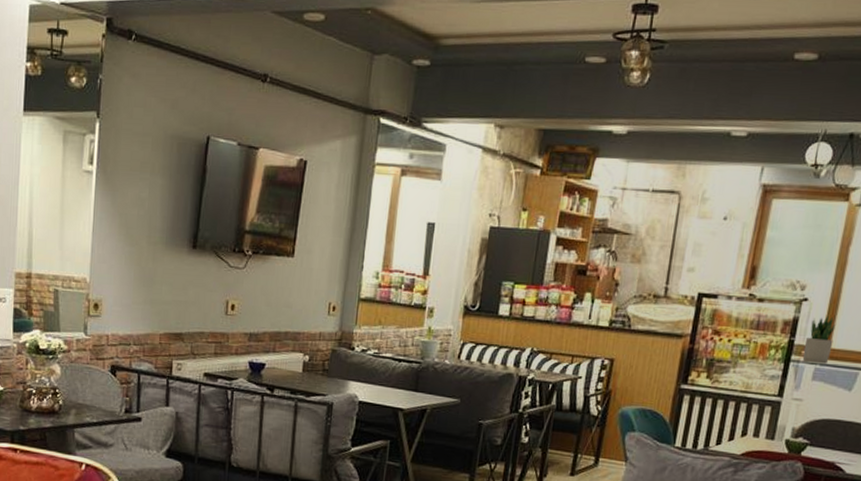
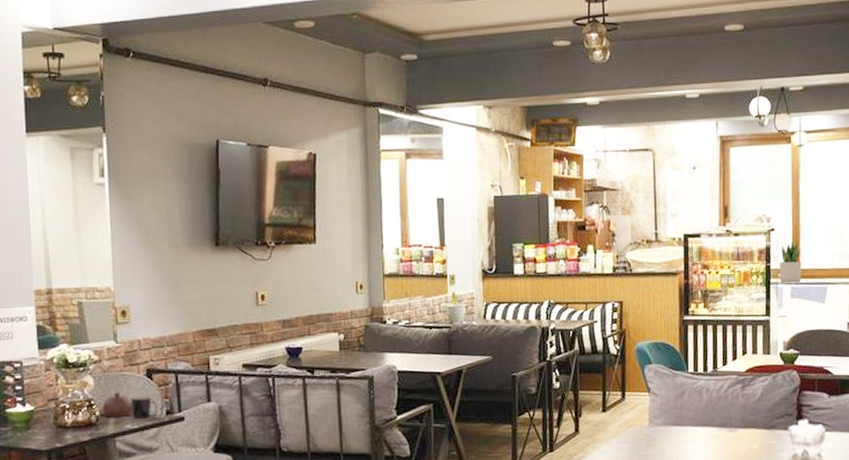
sugar bowl: none [64,384,94,410] -> present [101,392,133,418]
mug: none [92,390,117,417] -> present [130,395,158,422]

